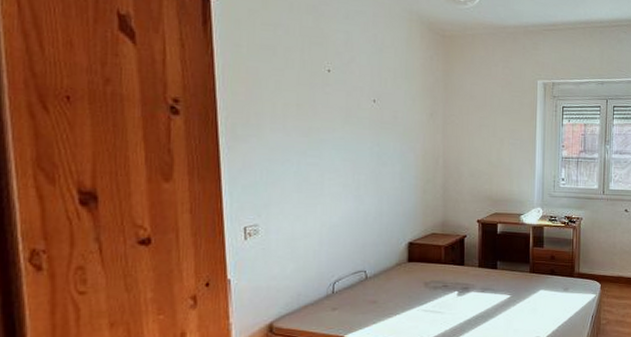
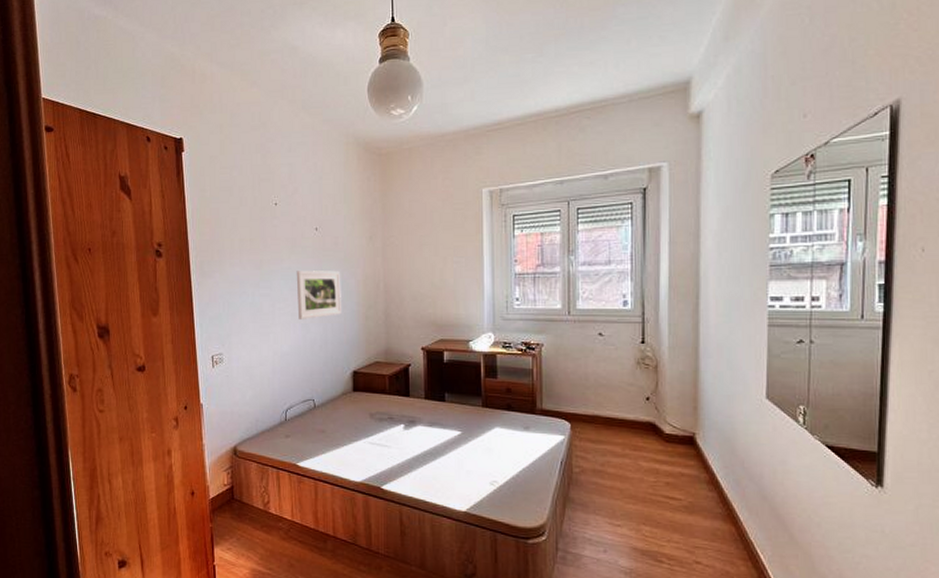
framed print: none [350,141,399,192] -> present [296,270,341,321]

